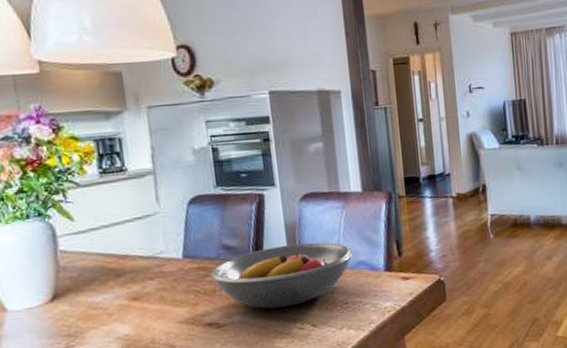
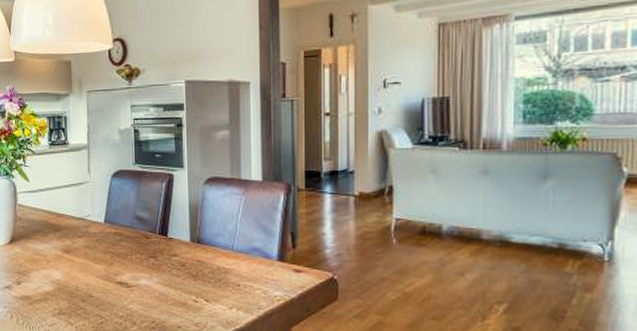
fruit bowl: present [210,242,353,309] -> none [124,223,249,279]

